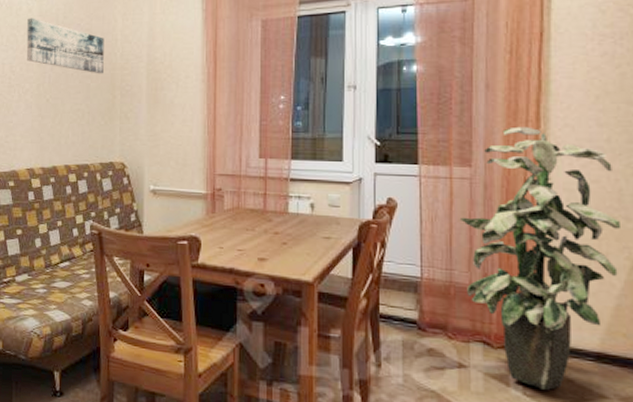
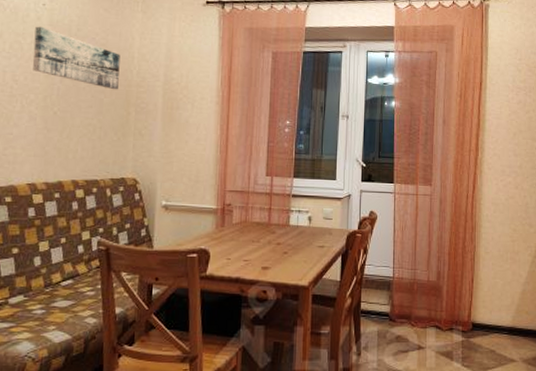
indoor plant: present [459,126,622,390] -> none [422,154,527,360]

